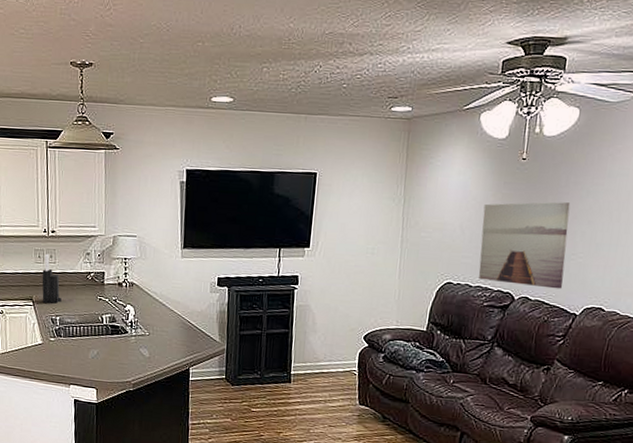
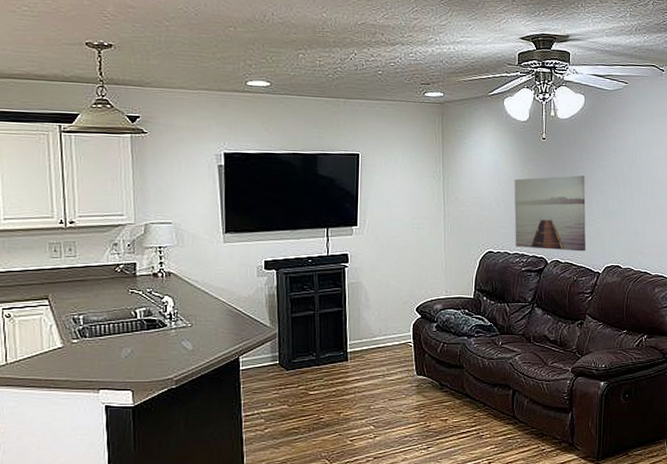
knife block: present [42,253,62,304] -> none [59,246,85,301]

